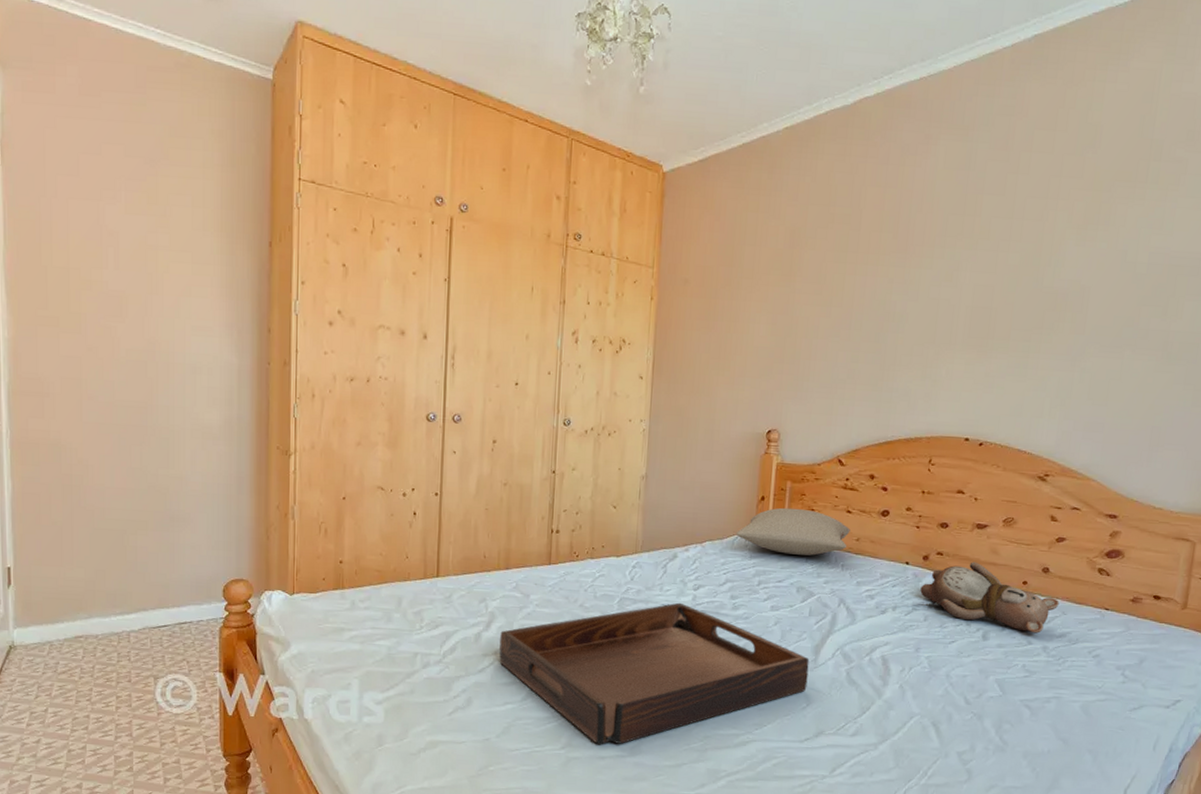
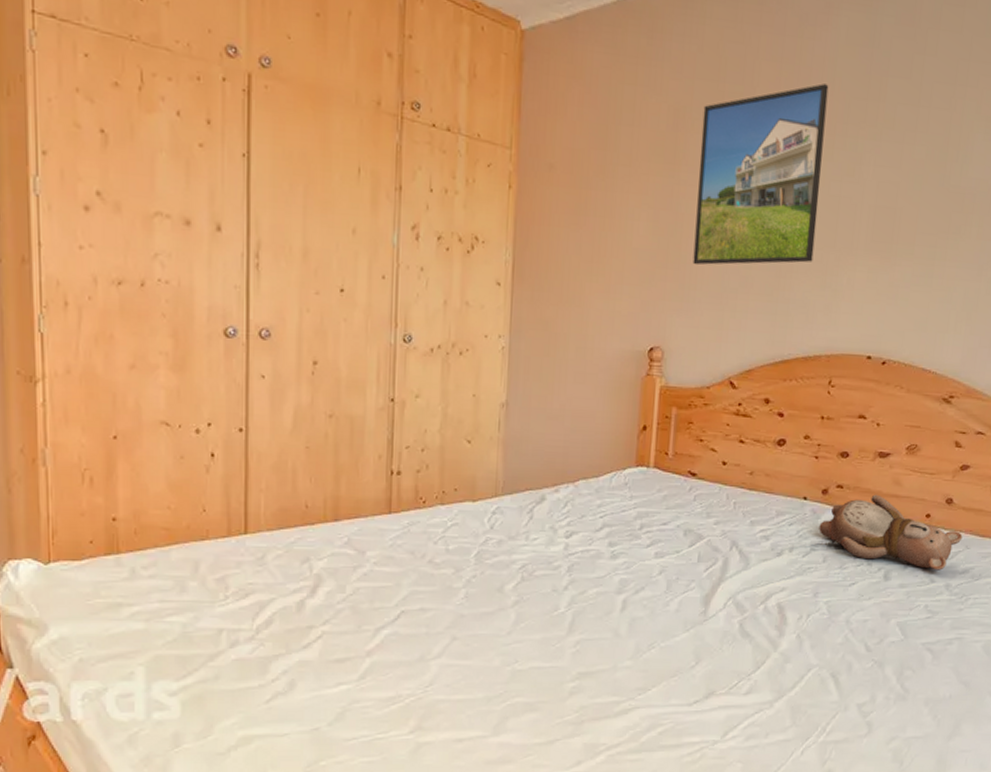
serving tray: present [499,602,810,744] -> none [329,553,699,725]
pillow: present [735,507,850,556] -> none [613,438,743,493]
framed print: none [806,203,928,360] -> present [693,83,829,266]

